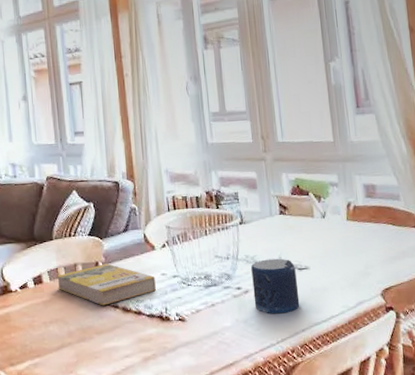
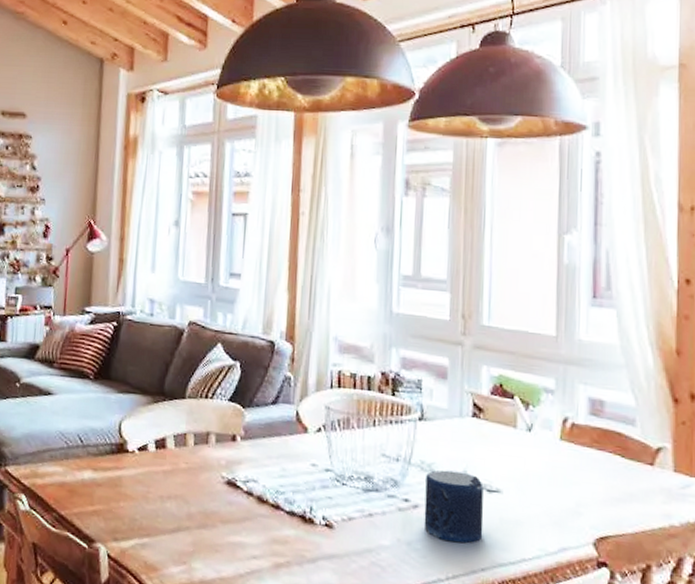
book: present [57,263,156,306] -> none [183,438,303,490]

